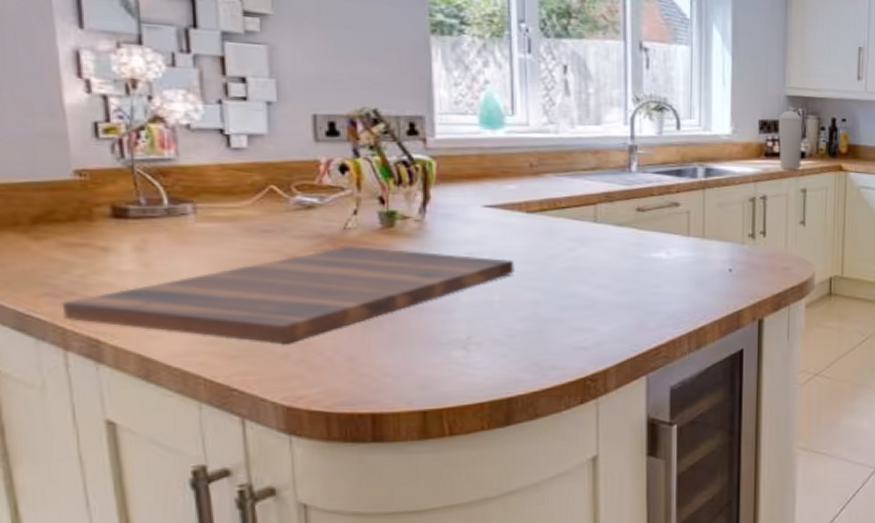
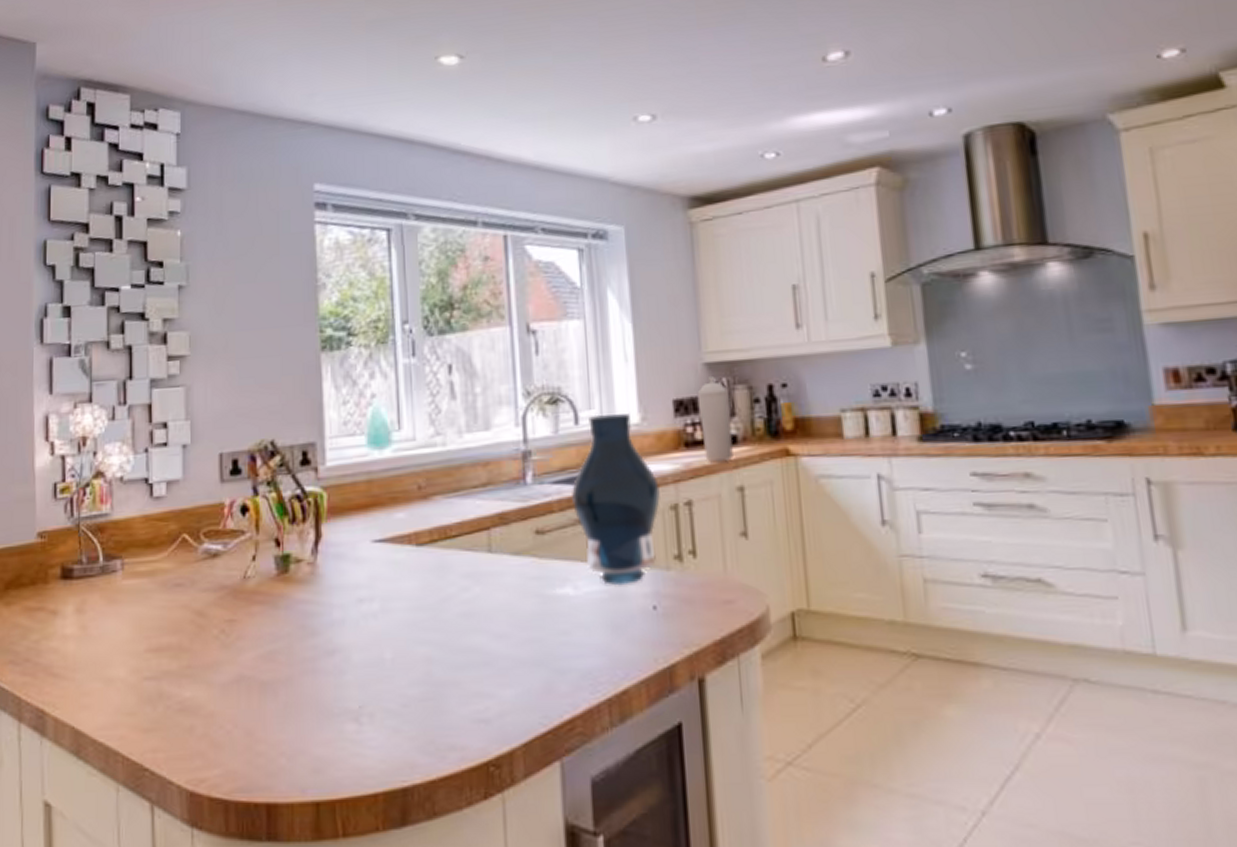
cutting board: present [61,246,514,345] -> none [19,597,406,716]
vase: none [669,123,742,254] -> present [571,414,660,586]

